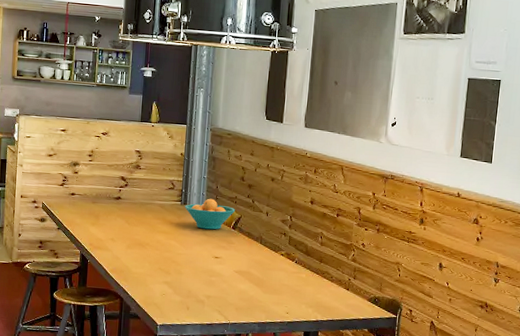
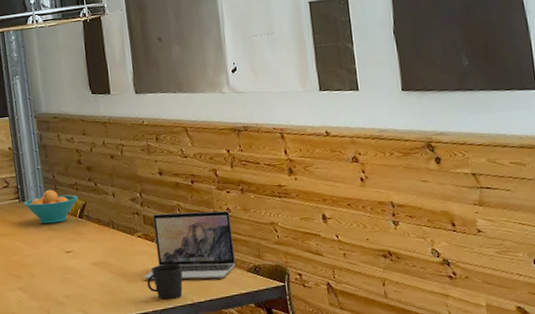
laptop: none [279,238,364,303] -> present [144,210,236,280]
cup: none [280,282,314,314] -> present [147,263,183,300]

